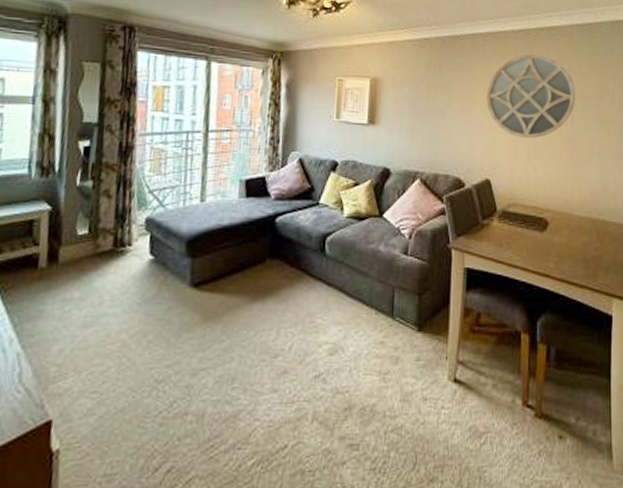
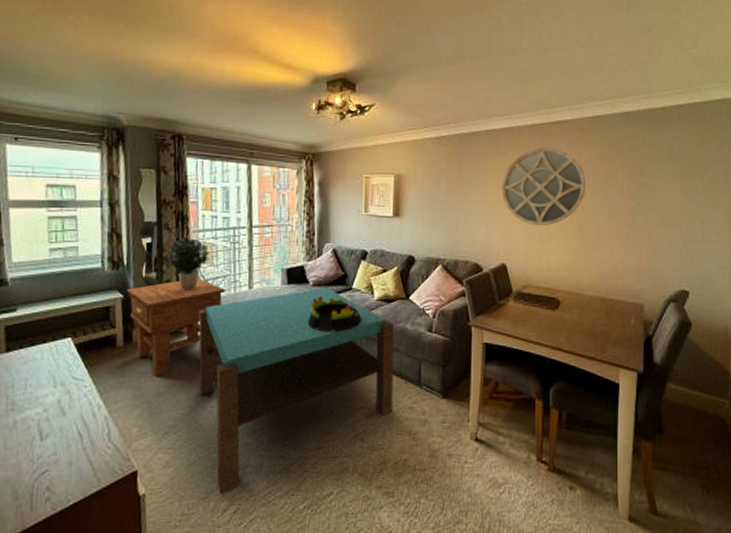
side table: none [55,188,173,304] -> present [126,278,225,377]
potted plant: none [105,140,158,203] -> present [165,237,210,290]
coffee table: none [135,202,366,450] -> present [198,287,395,495]
decorative container: none [266,211,329,254] -> present [307,296,362,332]

